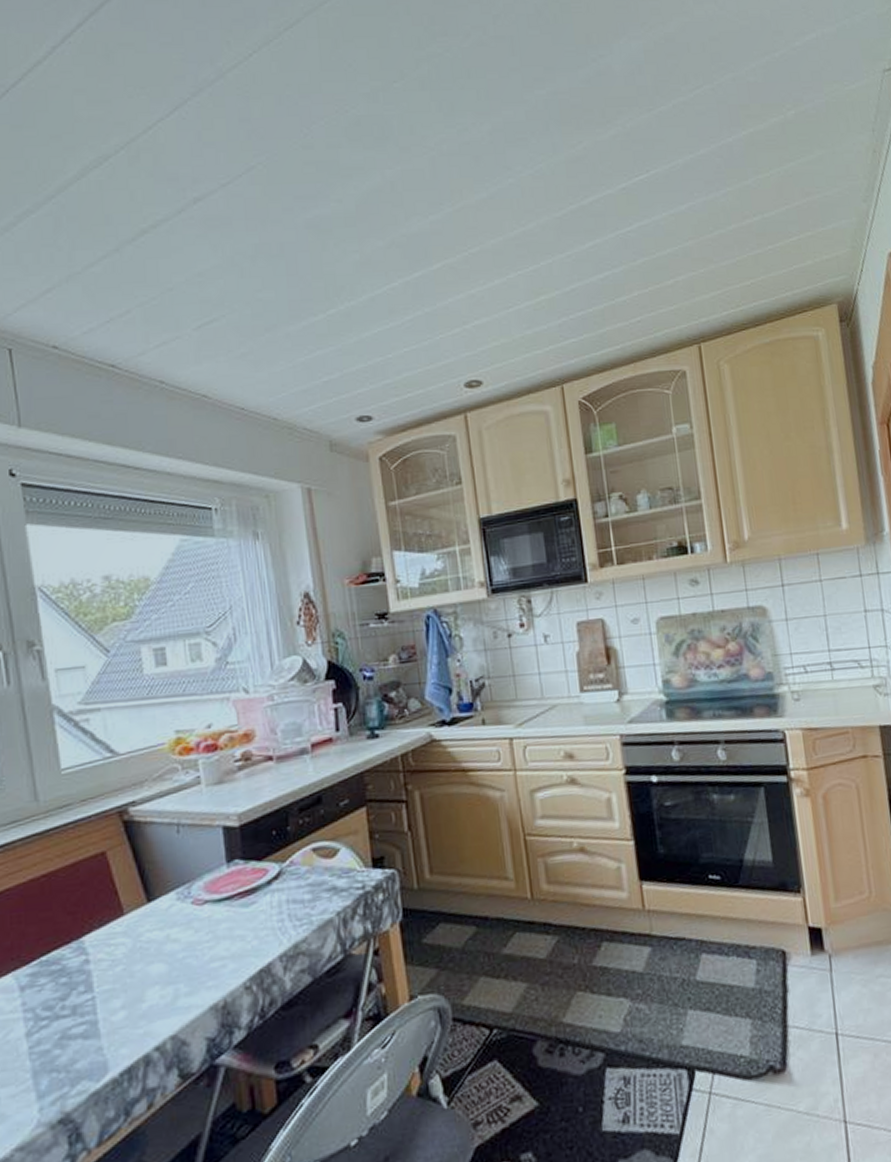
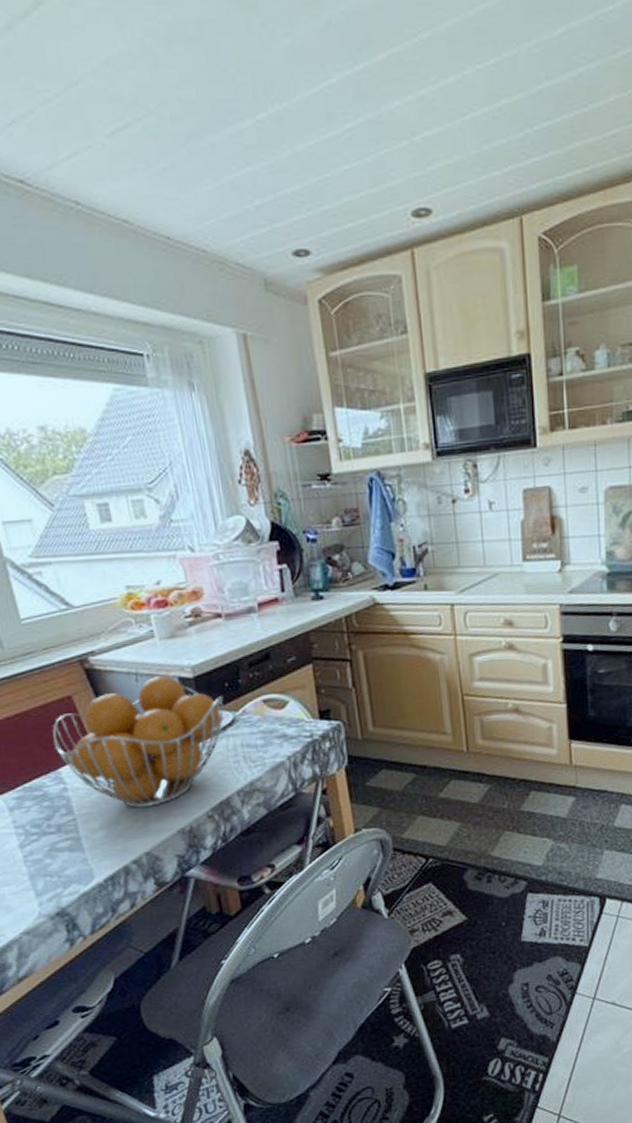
fruit basket: none [79,825,271,981] -> present [52,676,224,808]

